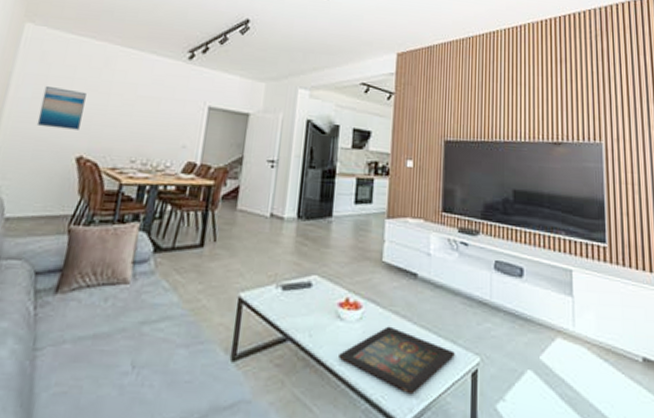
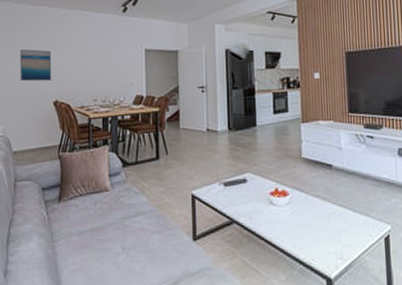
icon panel: present [339,326,455,395] -> none [275,207,369,257]

